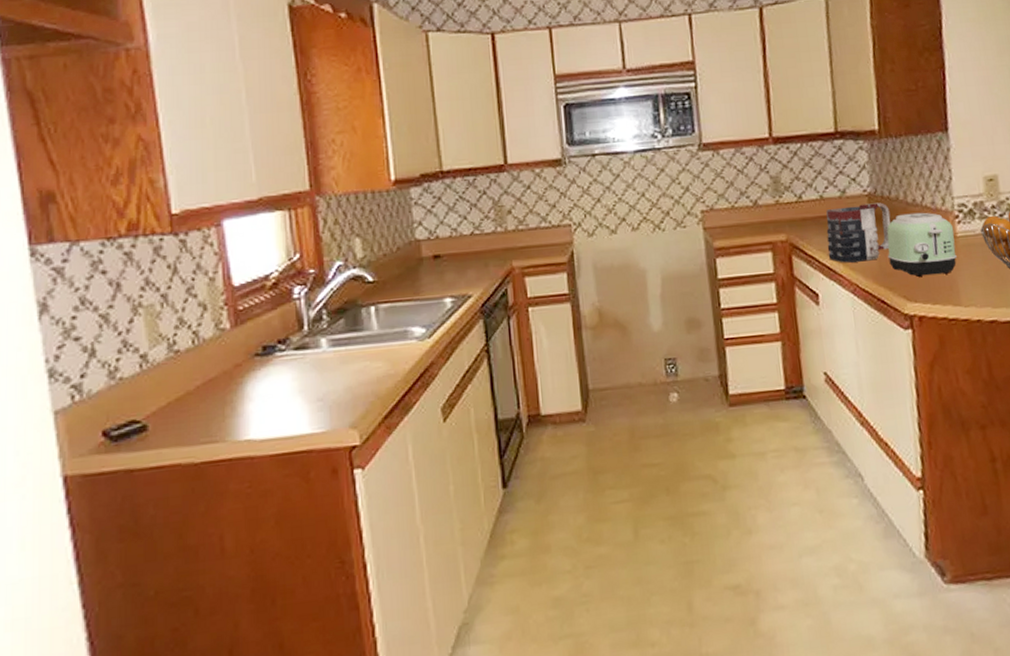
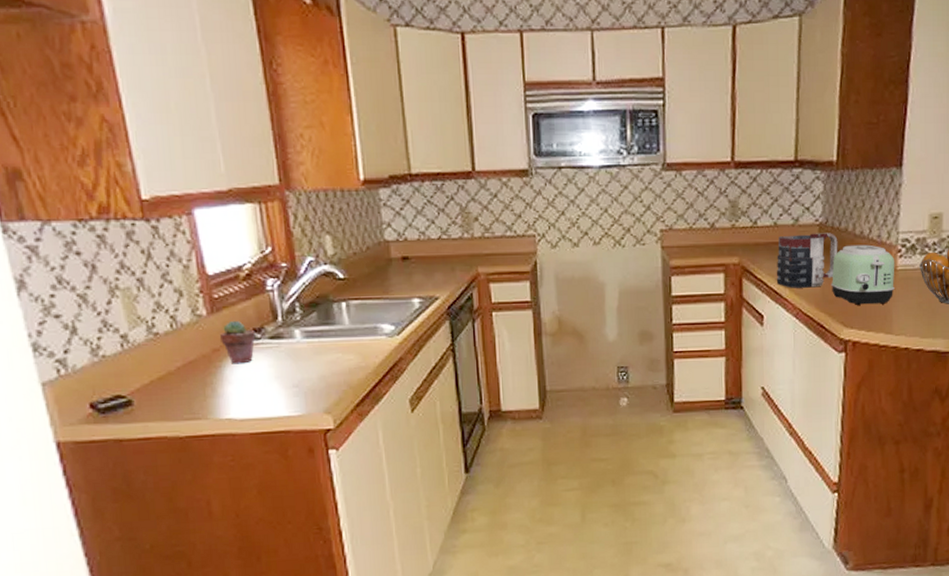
potted succulent: none [243,332,280,380] -> present [220,320,256,364]

